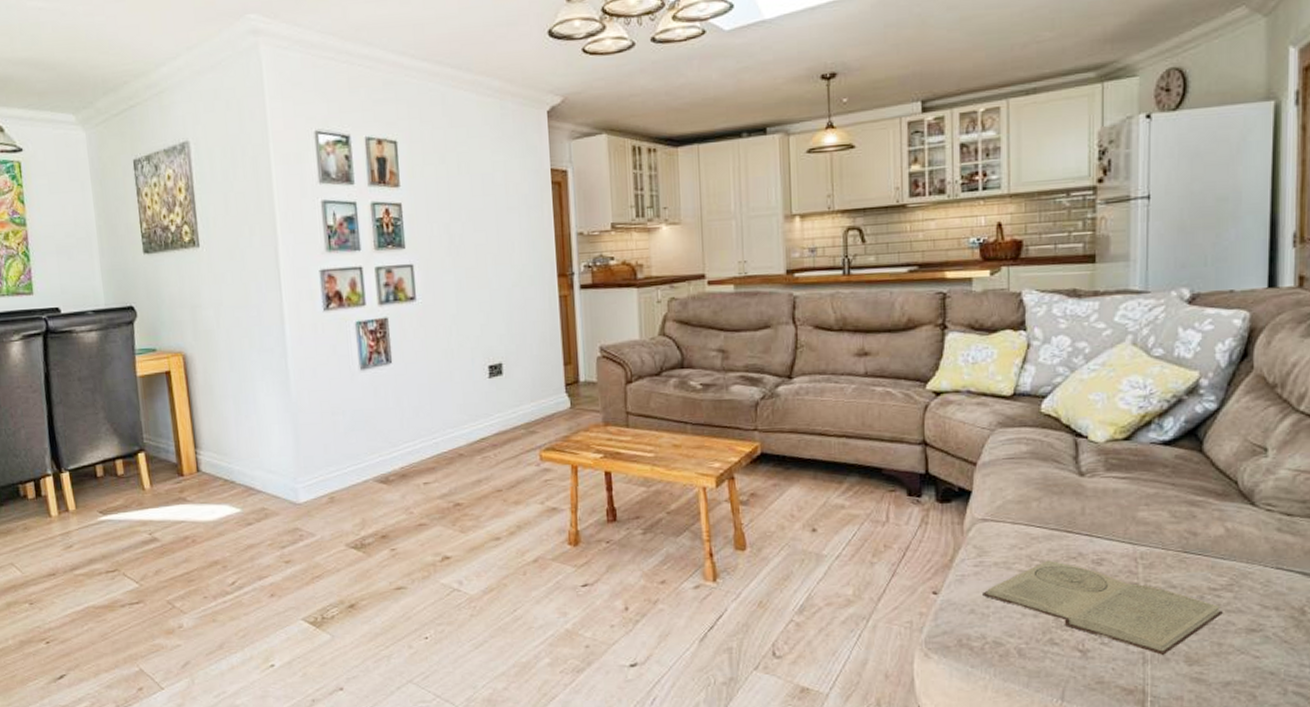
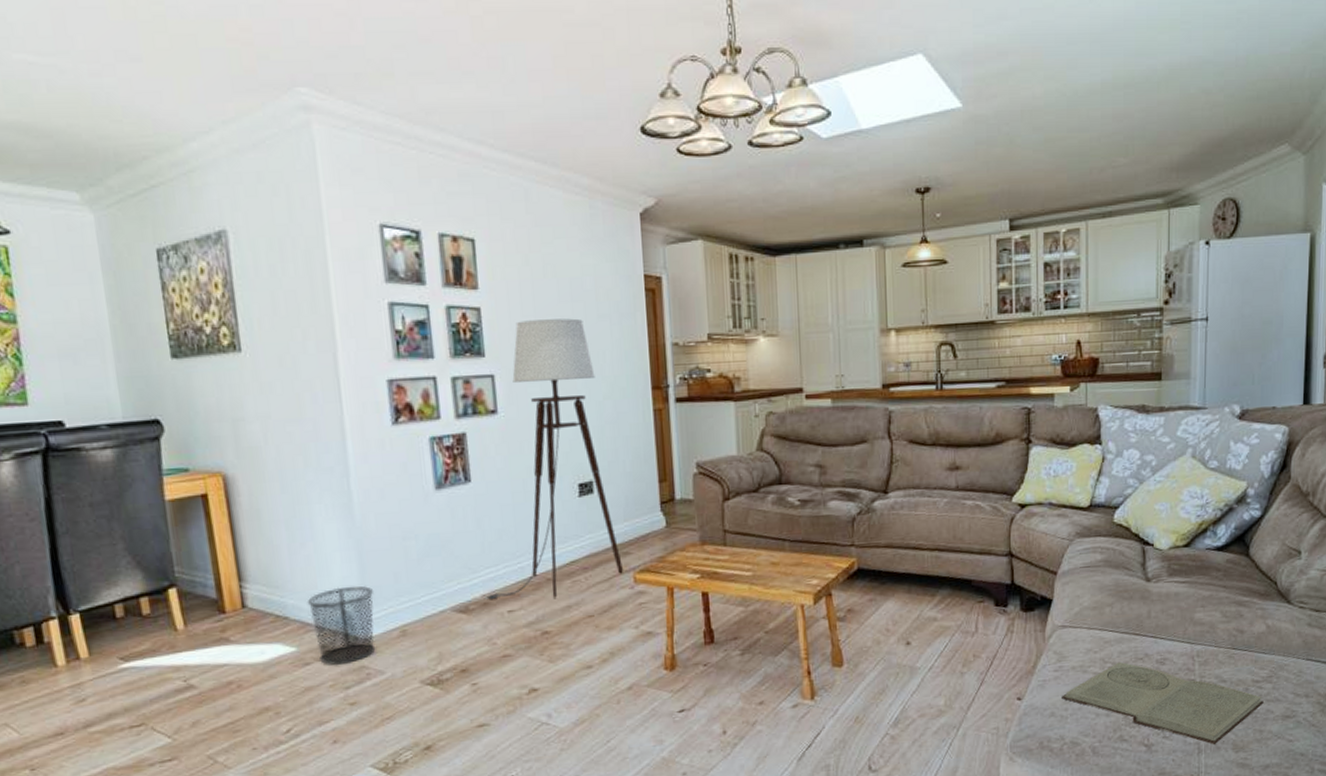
waste bin: none [250,455,308,527] -> present [307,585,376,666]
floor lamp: none [403,211,531,474] -> present [485,318,624,600]

